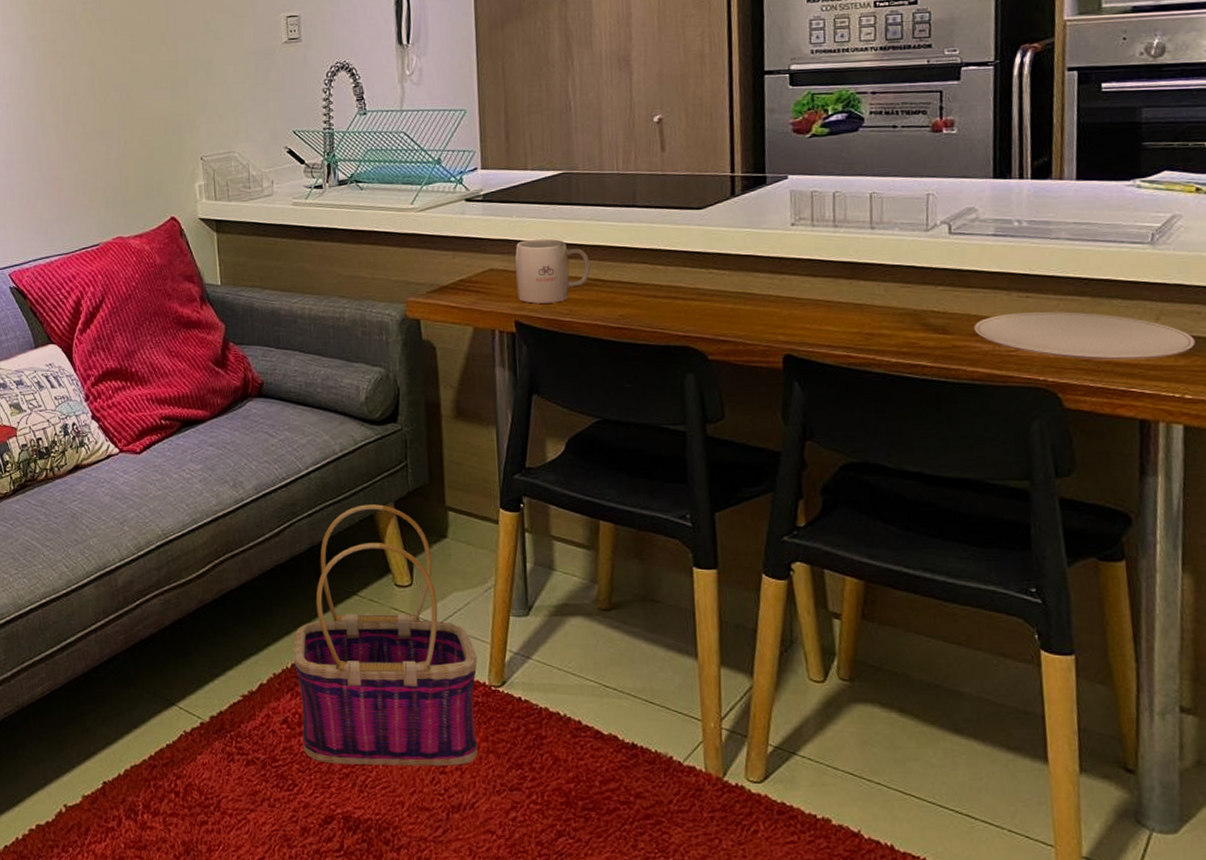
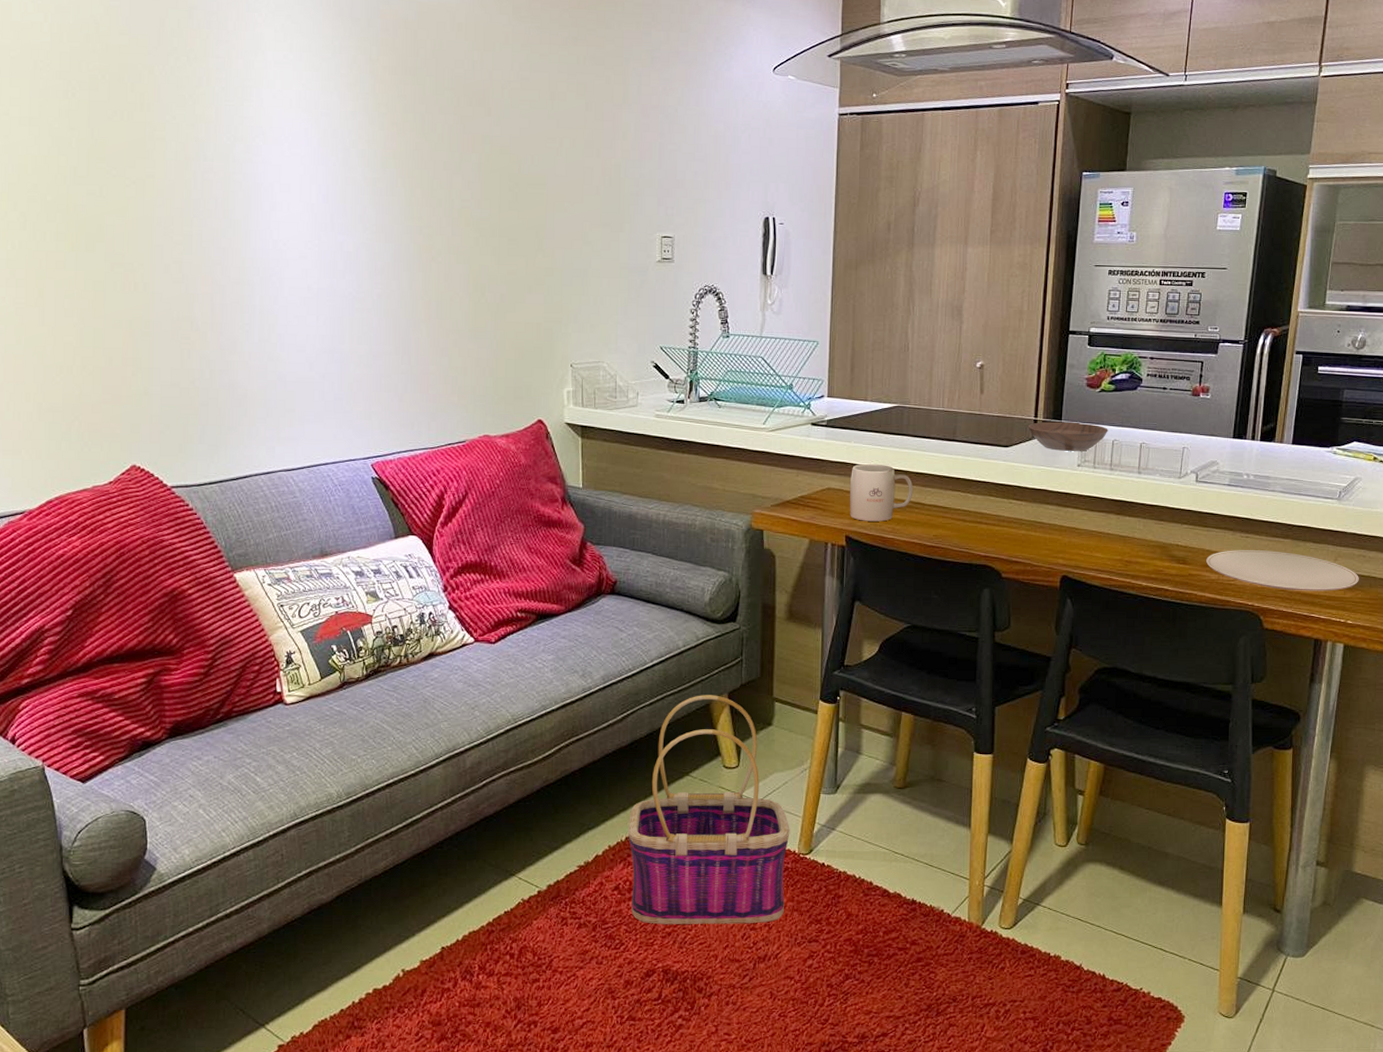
bowl: none [723,174,826,209] -> present [1028,421,1108,451]

